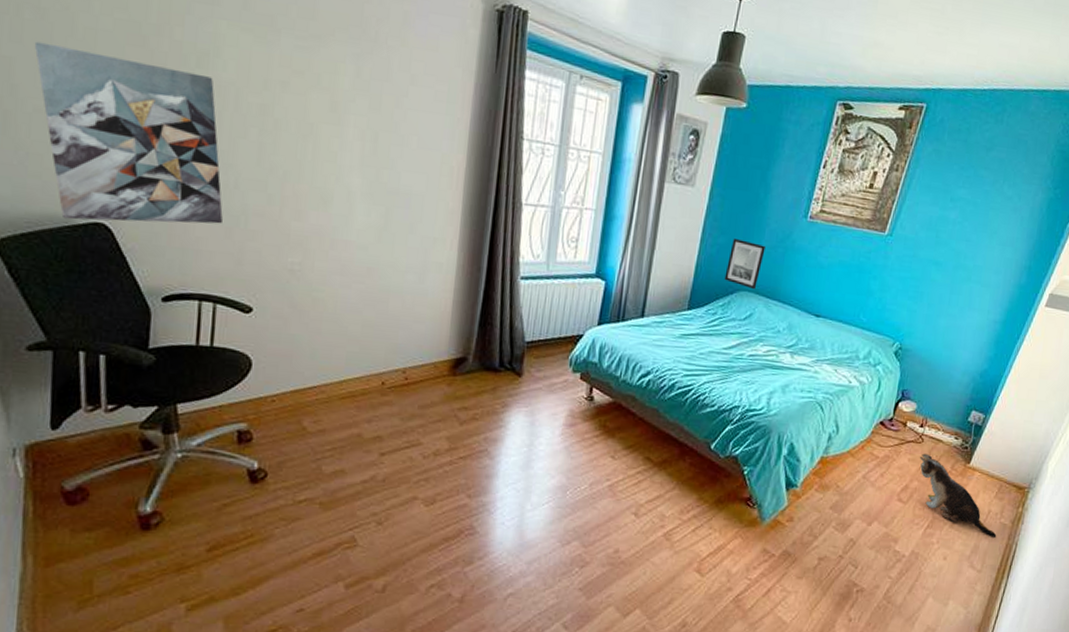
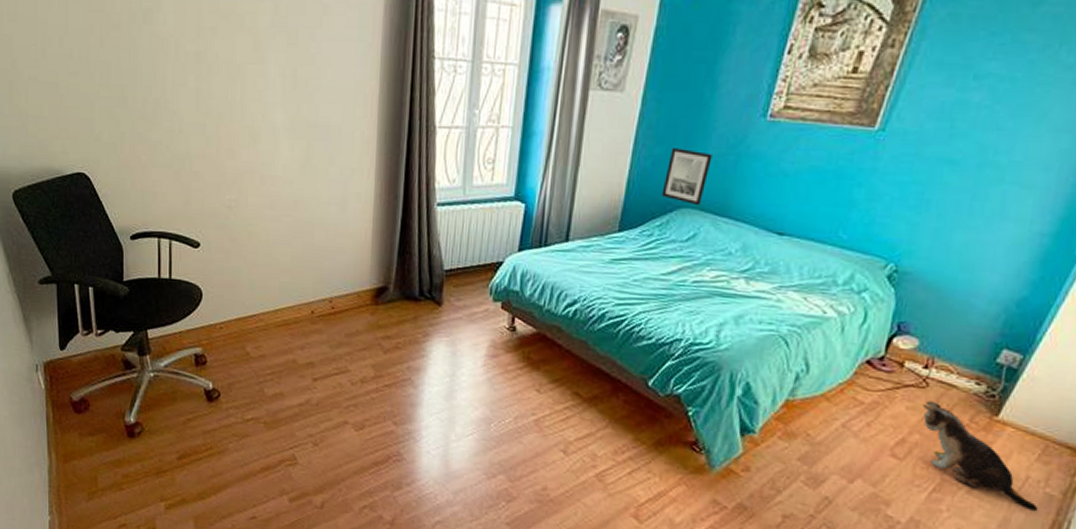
wall art: present [34,41,223,224] -> none [25,18,172,171]

